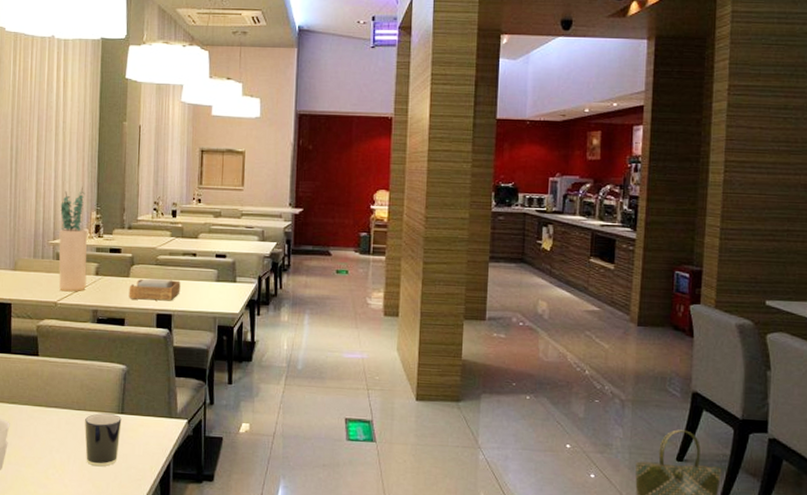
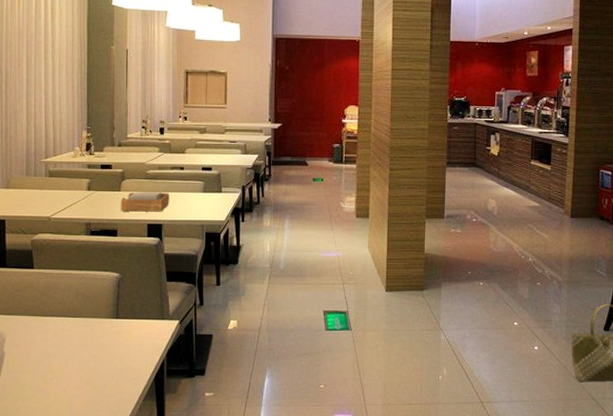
vase: present [58,187,87,292] -> none [51,108,79,207]
mug: present [84,413,122,467] -> none [81,319,117,369]

